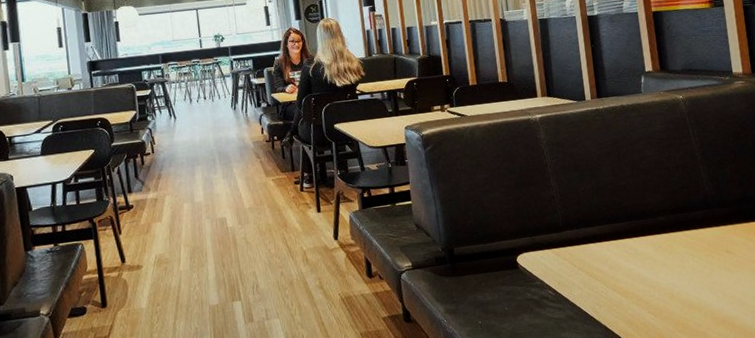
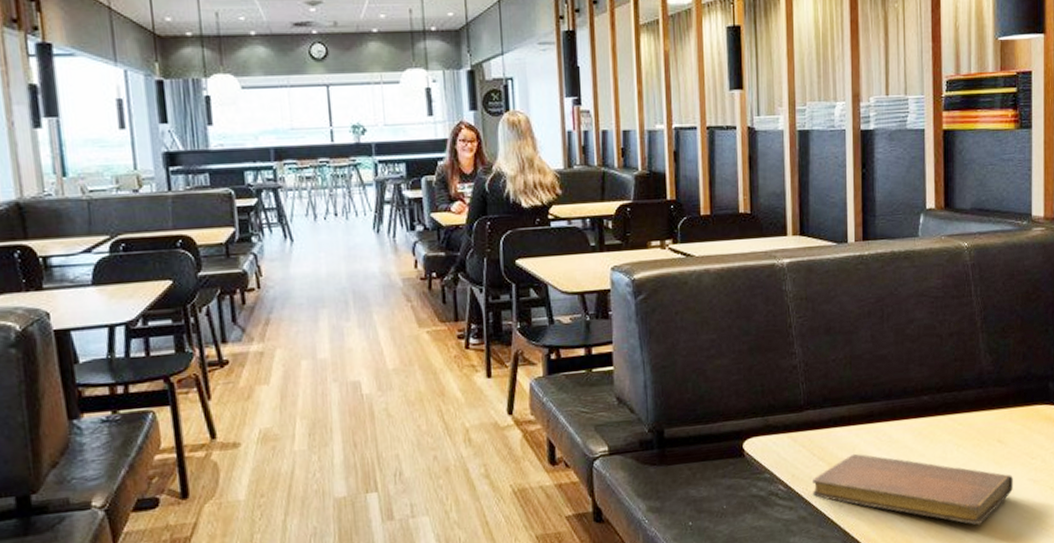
notebook: none [575,264,744,322] -> present [811,453,1013,526]

